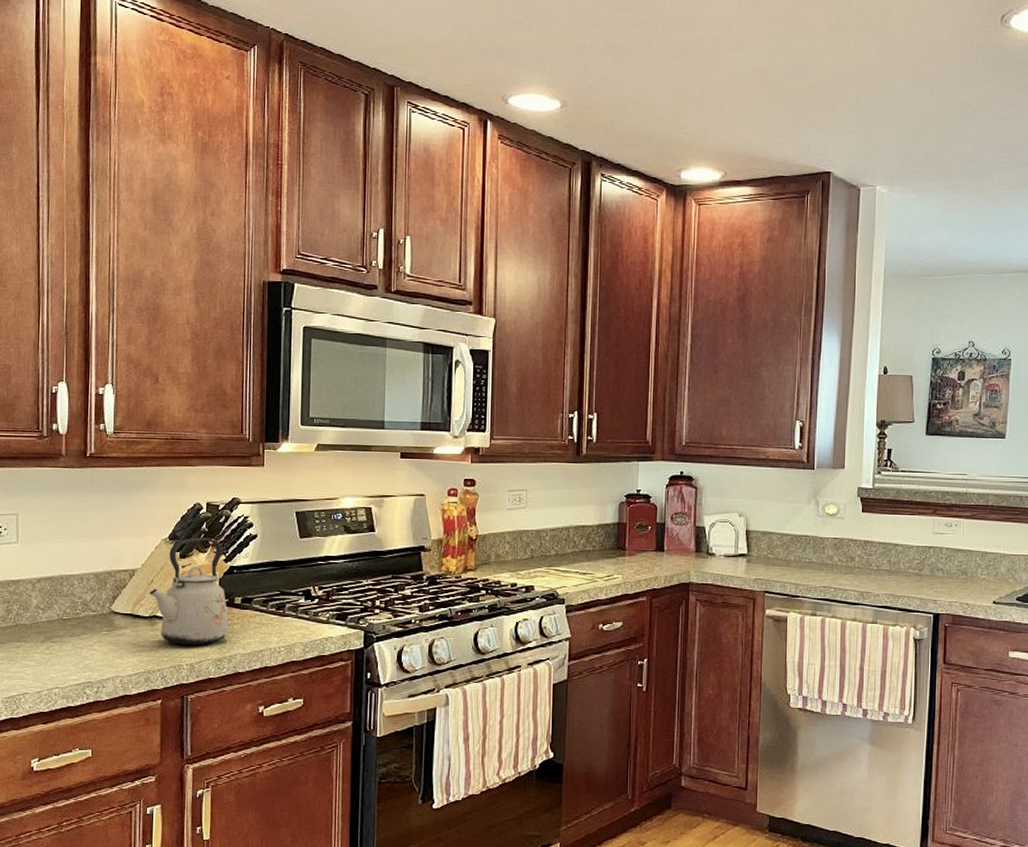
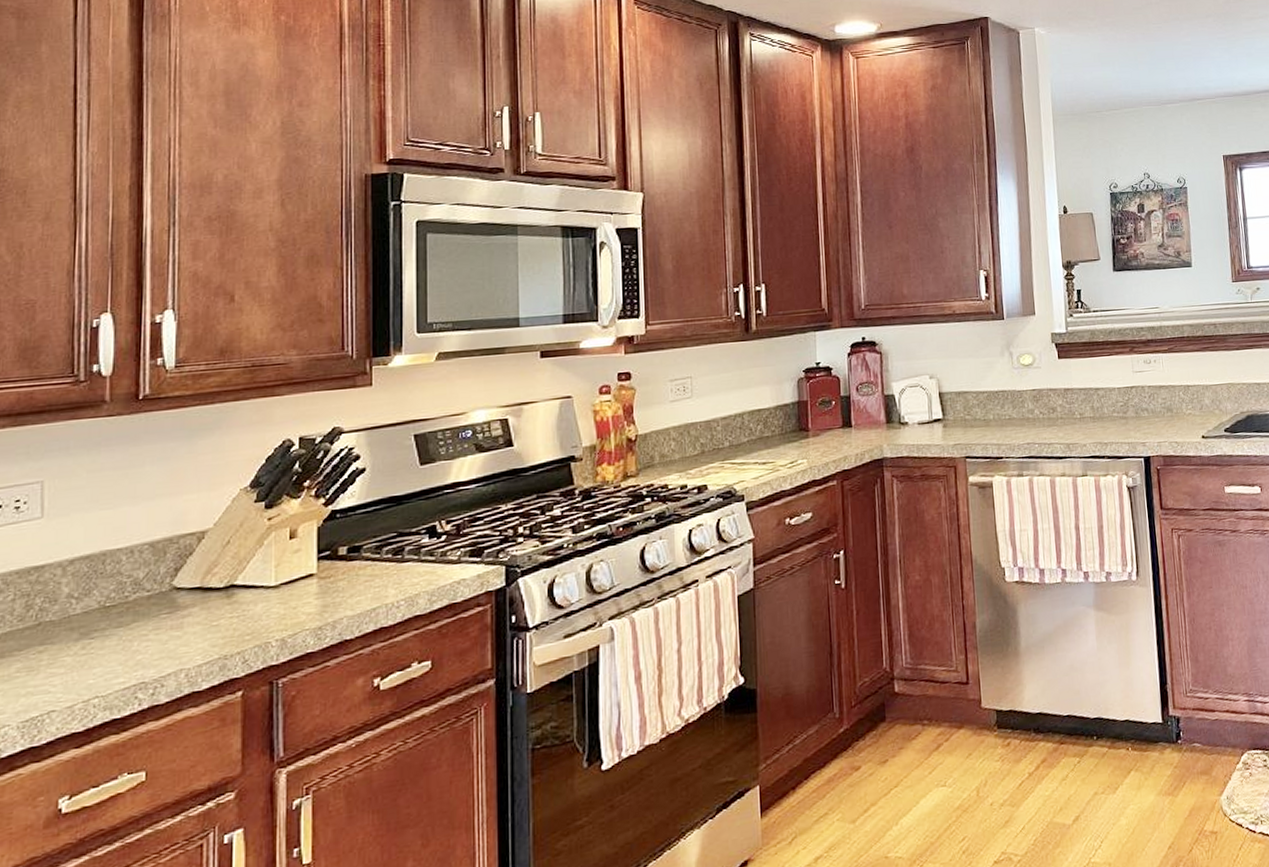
kettle: present [149,538,228,646] -> none [225,479,331,617]

